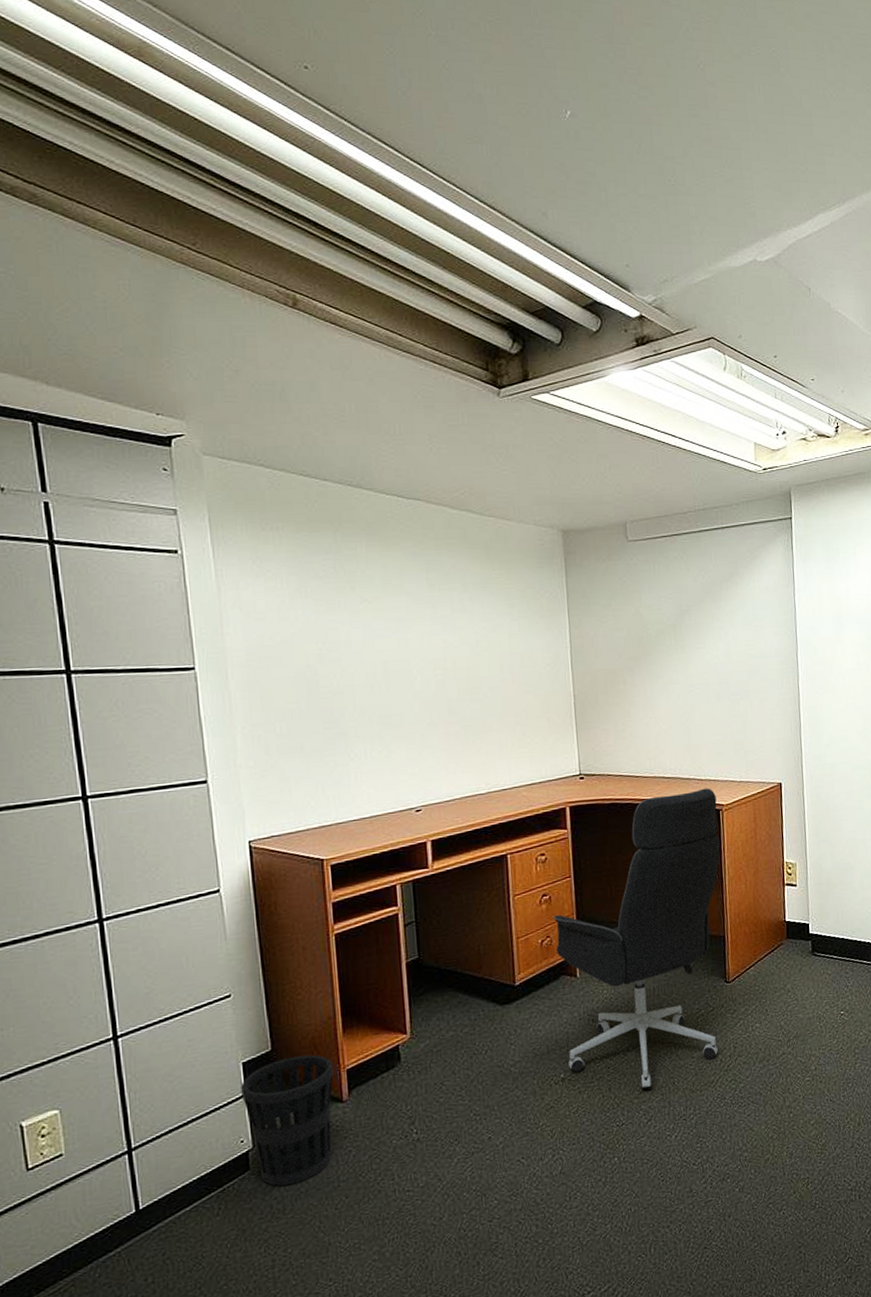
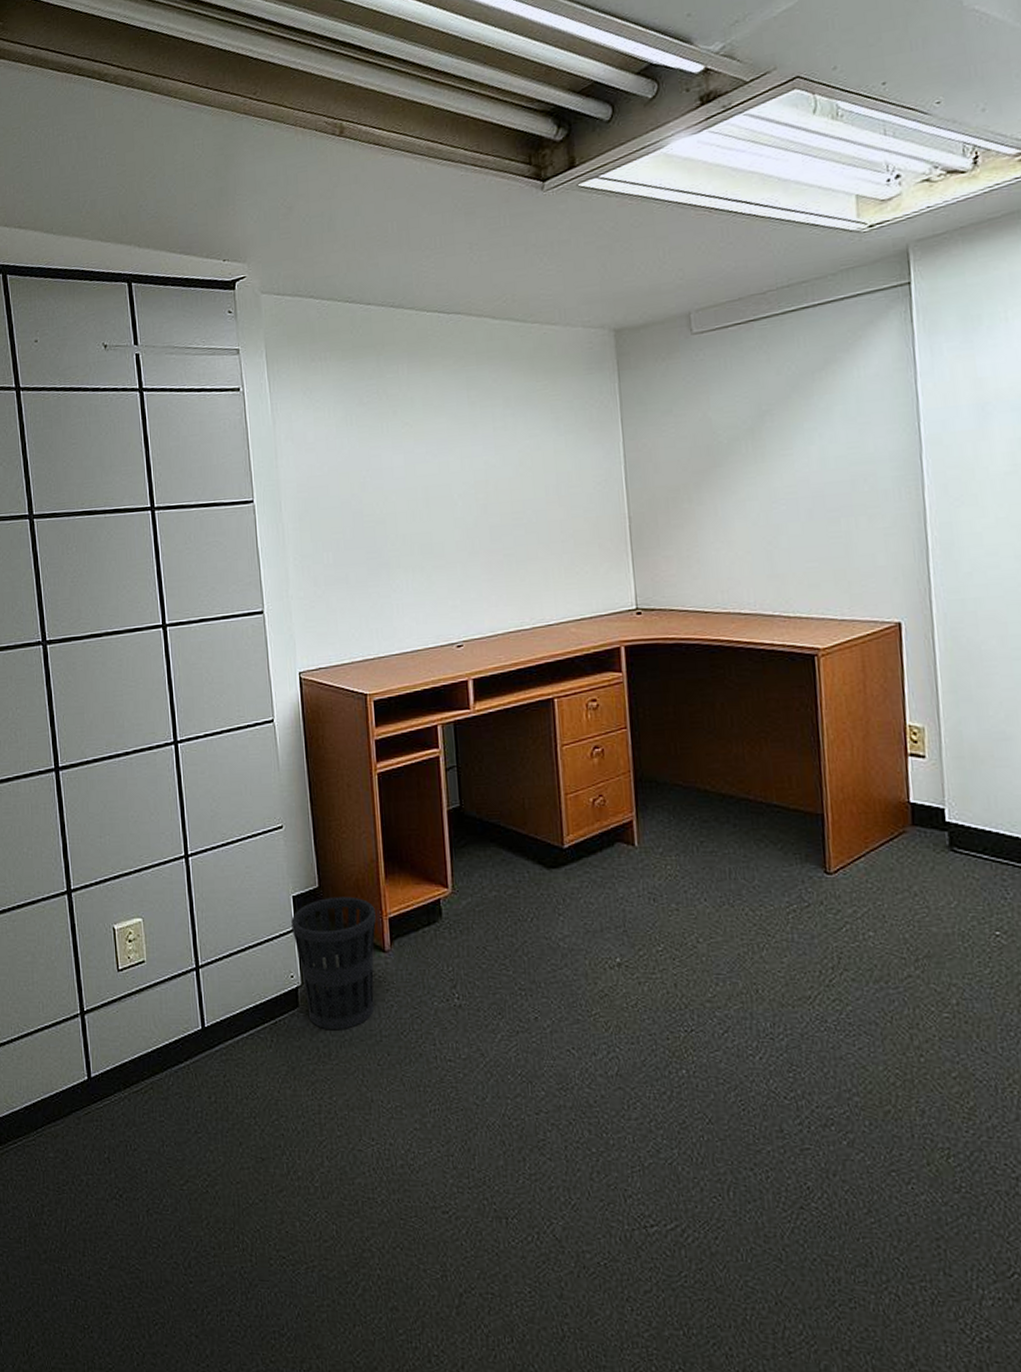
office chair: present [554,788,721,1090] -> none [607,627,816,993]

